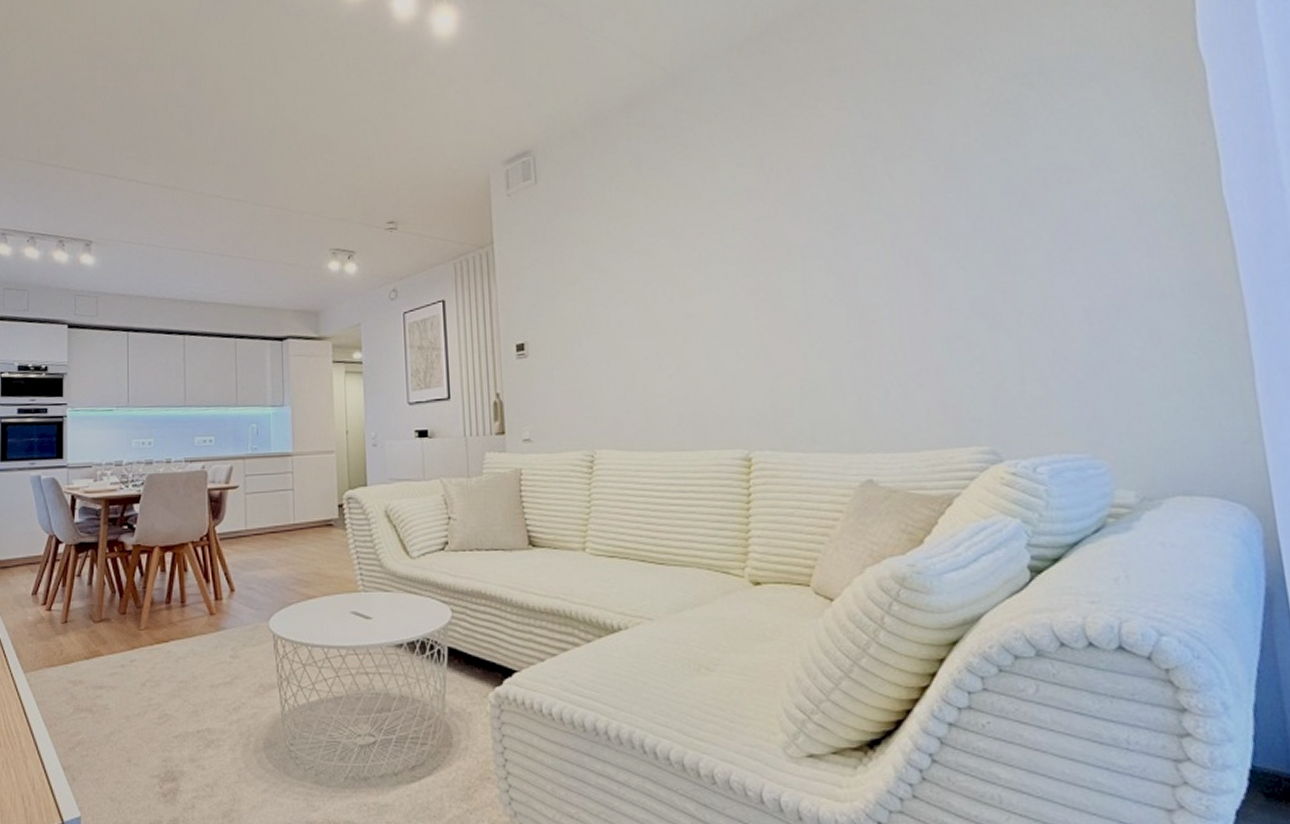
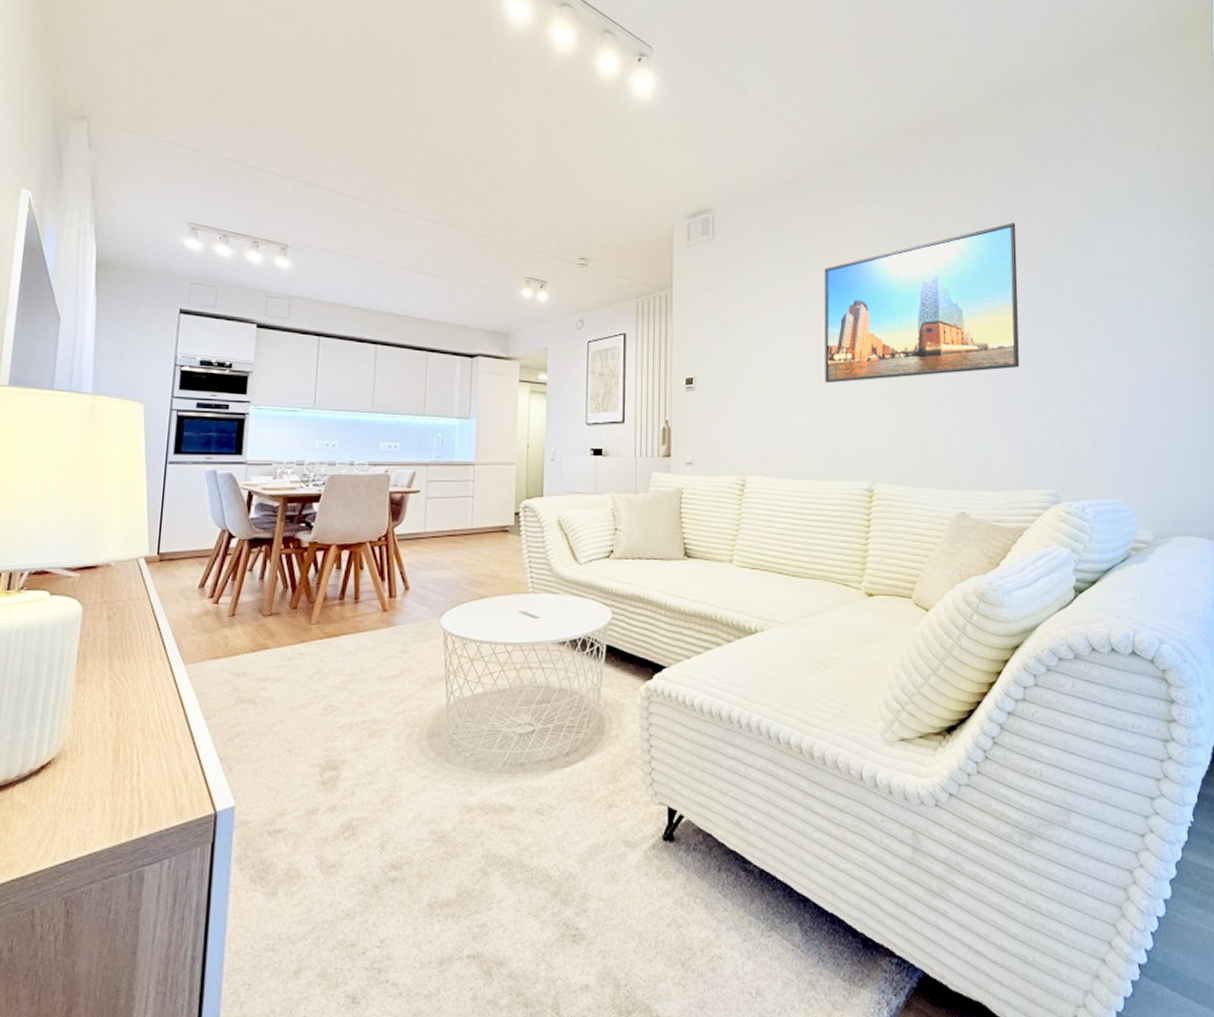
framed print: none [671,122,932,337] -> present [824,223,1019,383]

